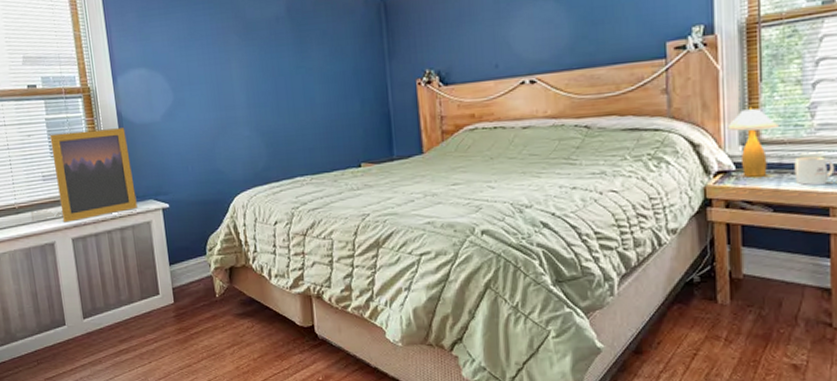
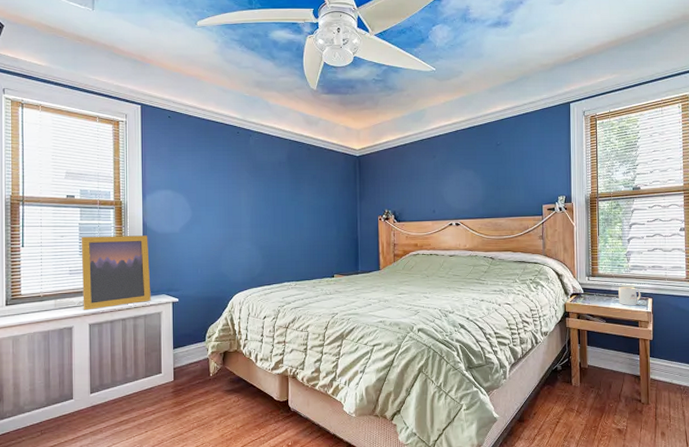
table lamp: present [725,104,779,178] -> none [577,250,609,299]

